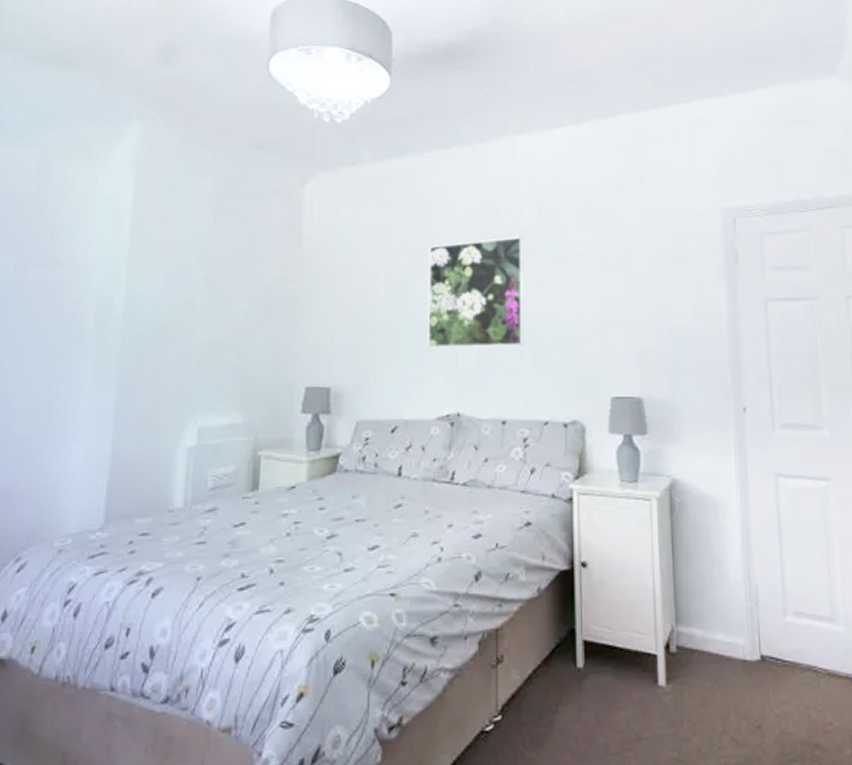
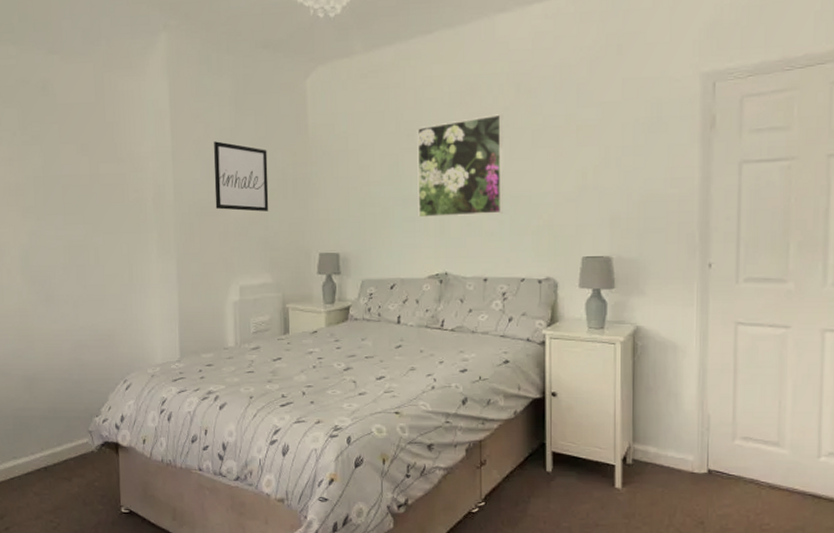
wall art: none [177,248,251,334] -> present [213,141,269,212]

